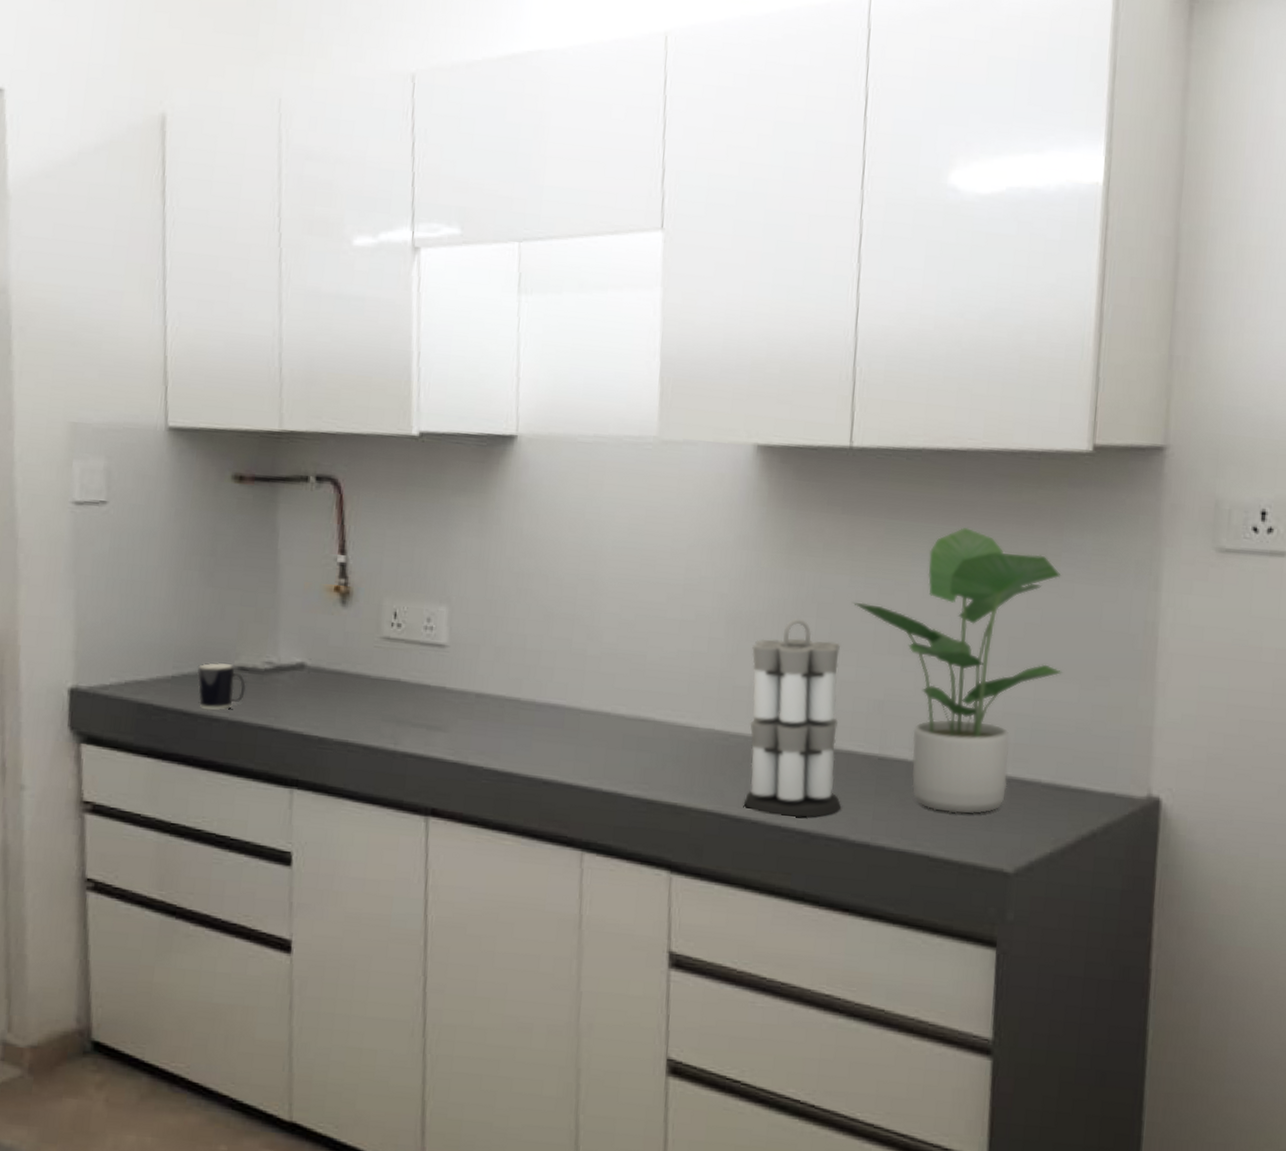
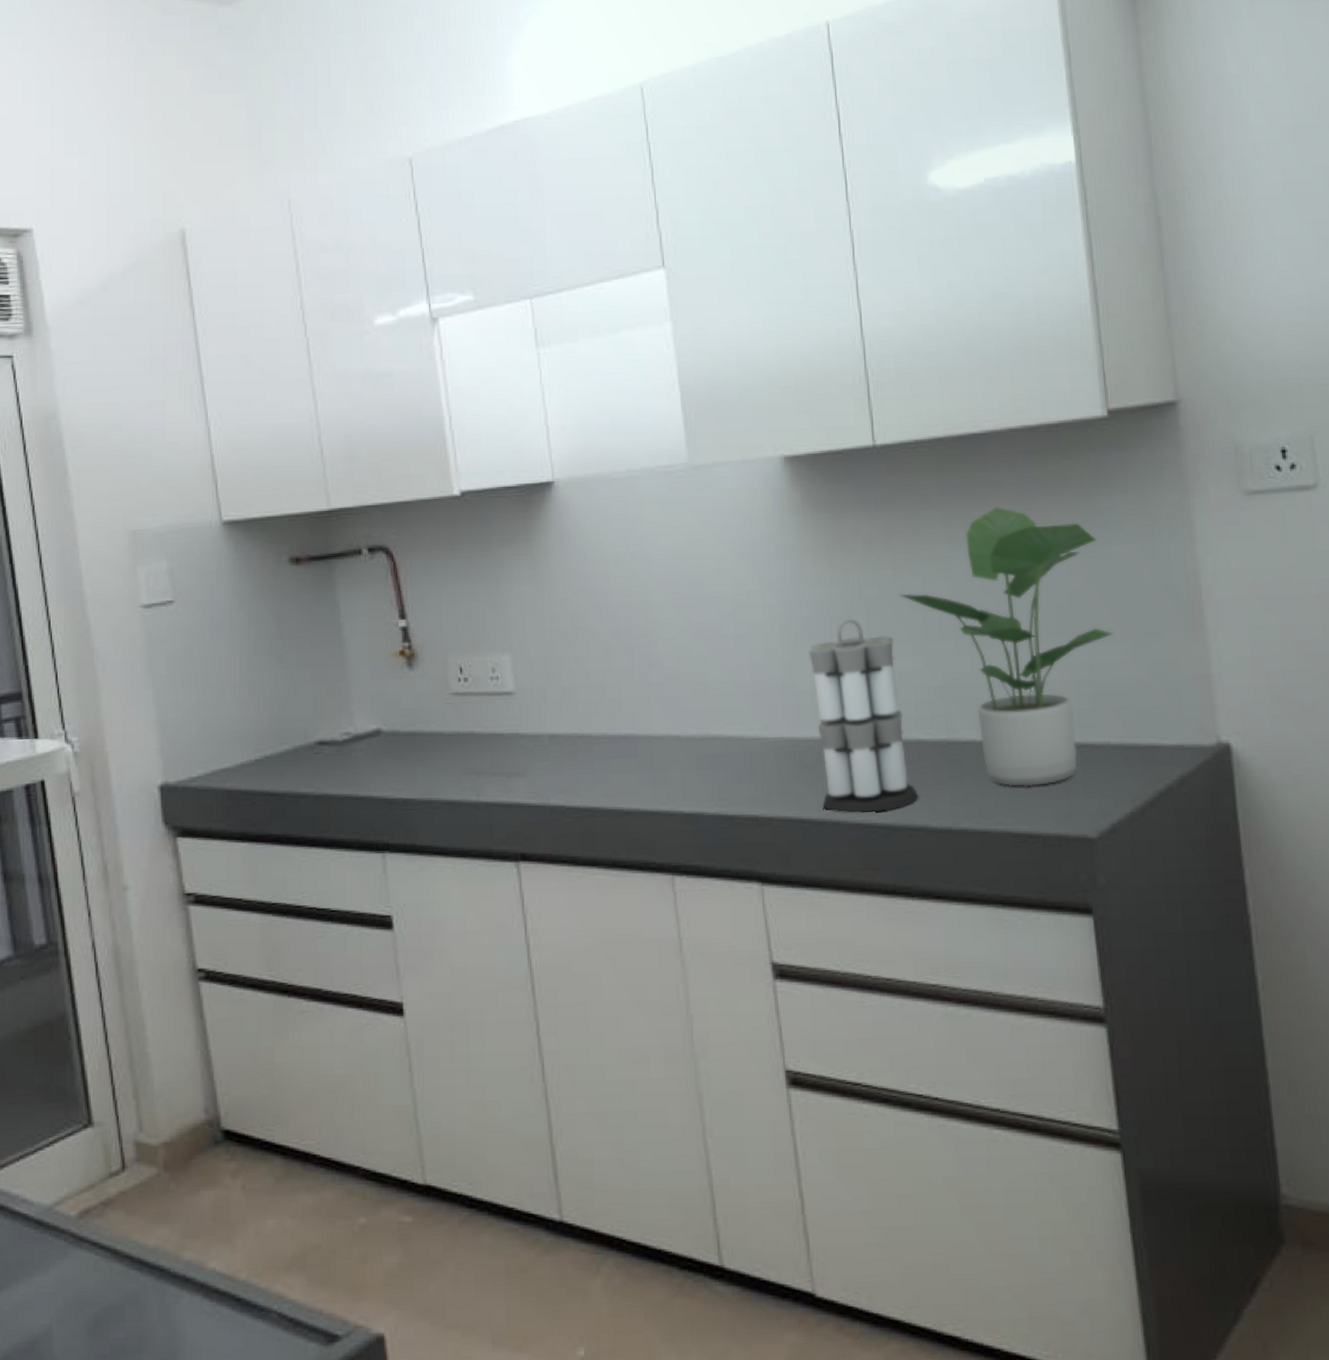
mug: present [197,663,246,711] -> none [278,739,327,788]

